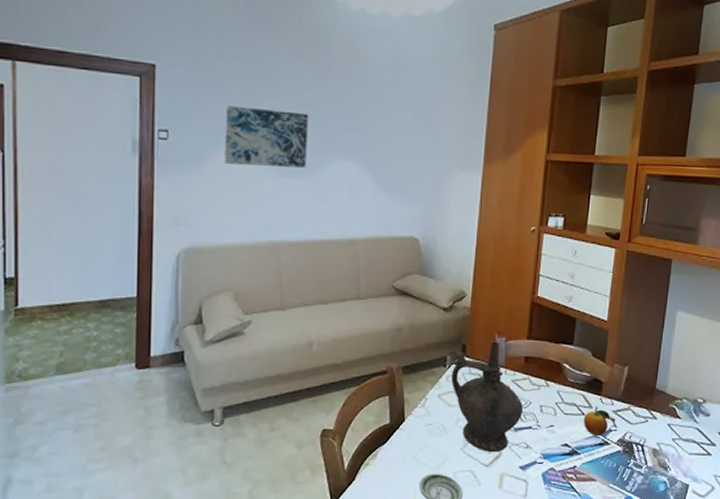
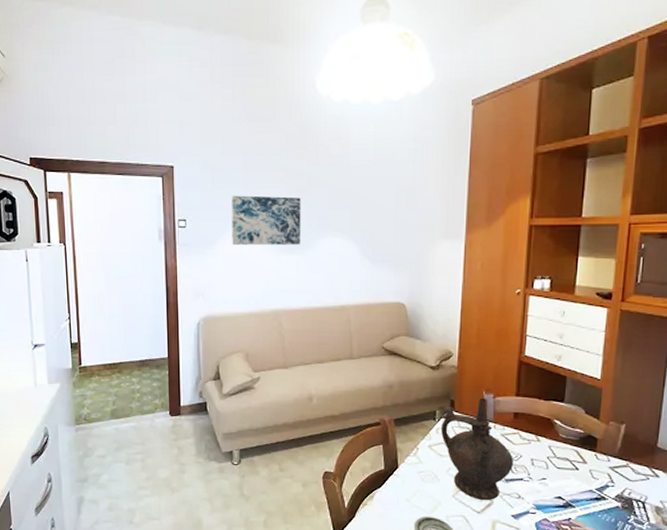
fruit: present [583,406,616,435] -> none [577,462,613,490]

